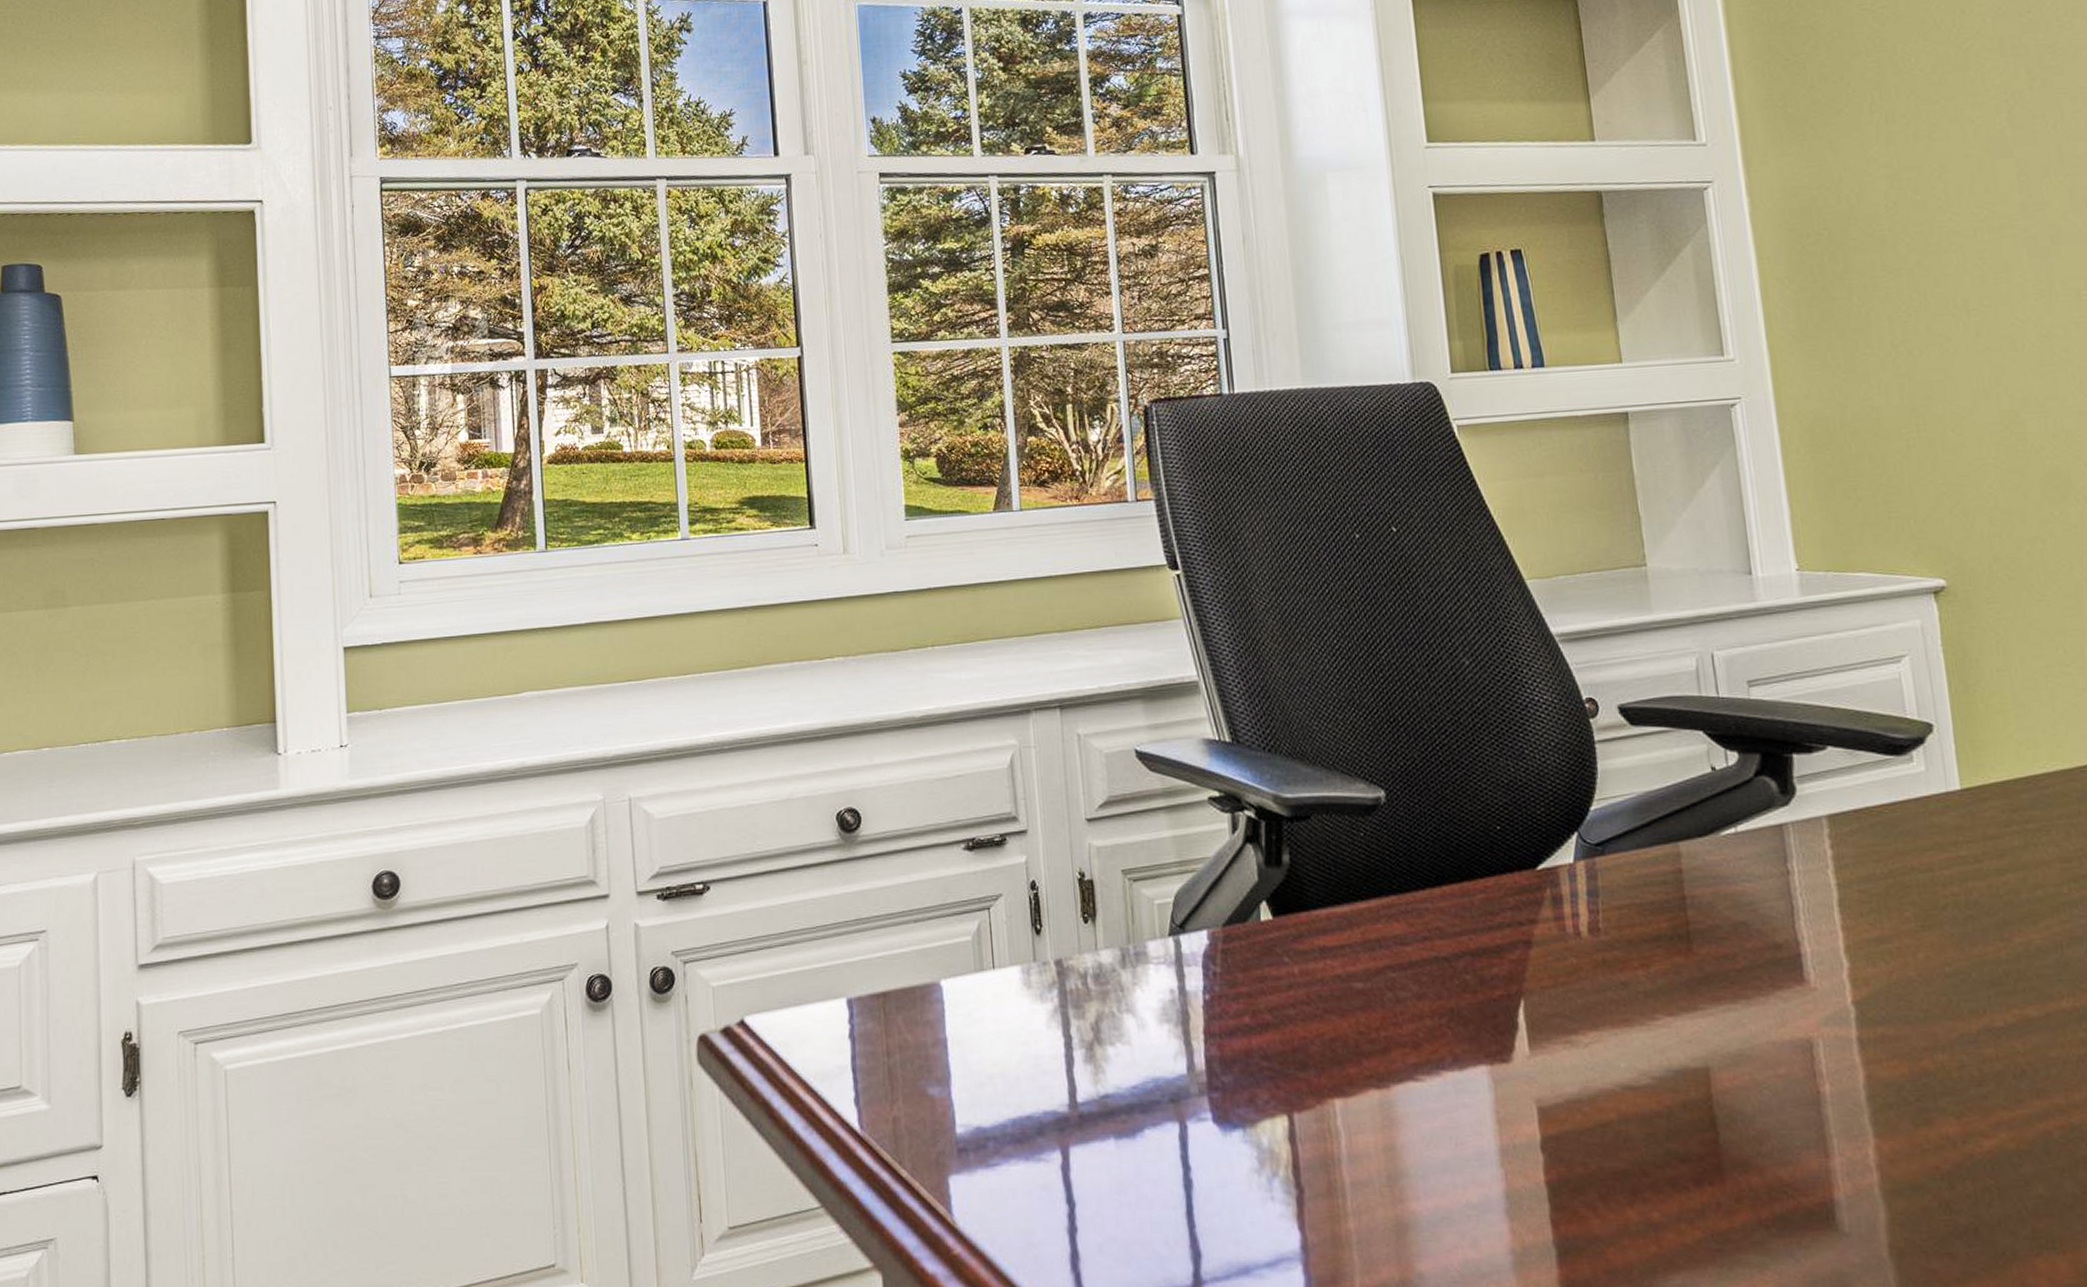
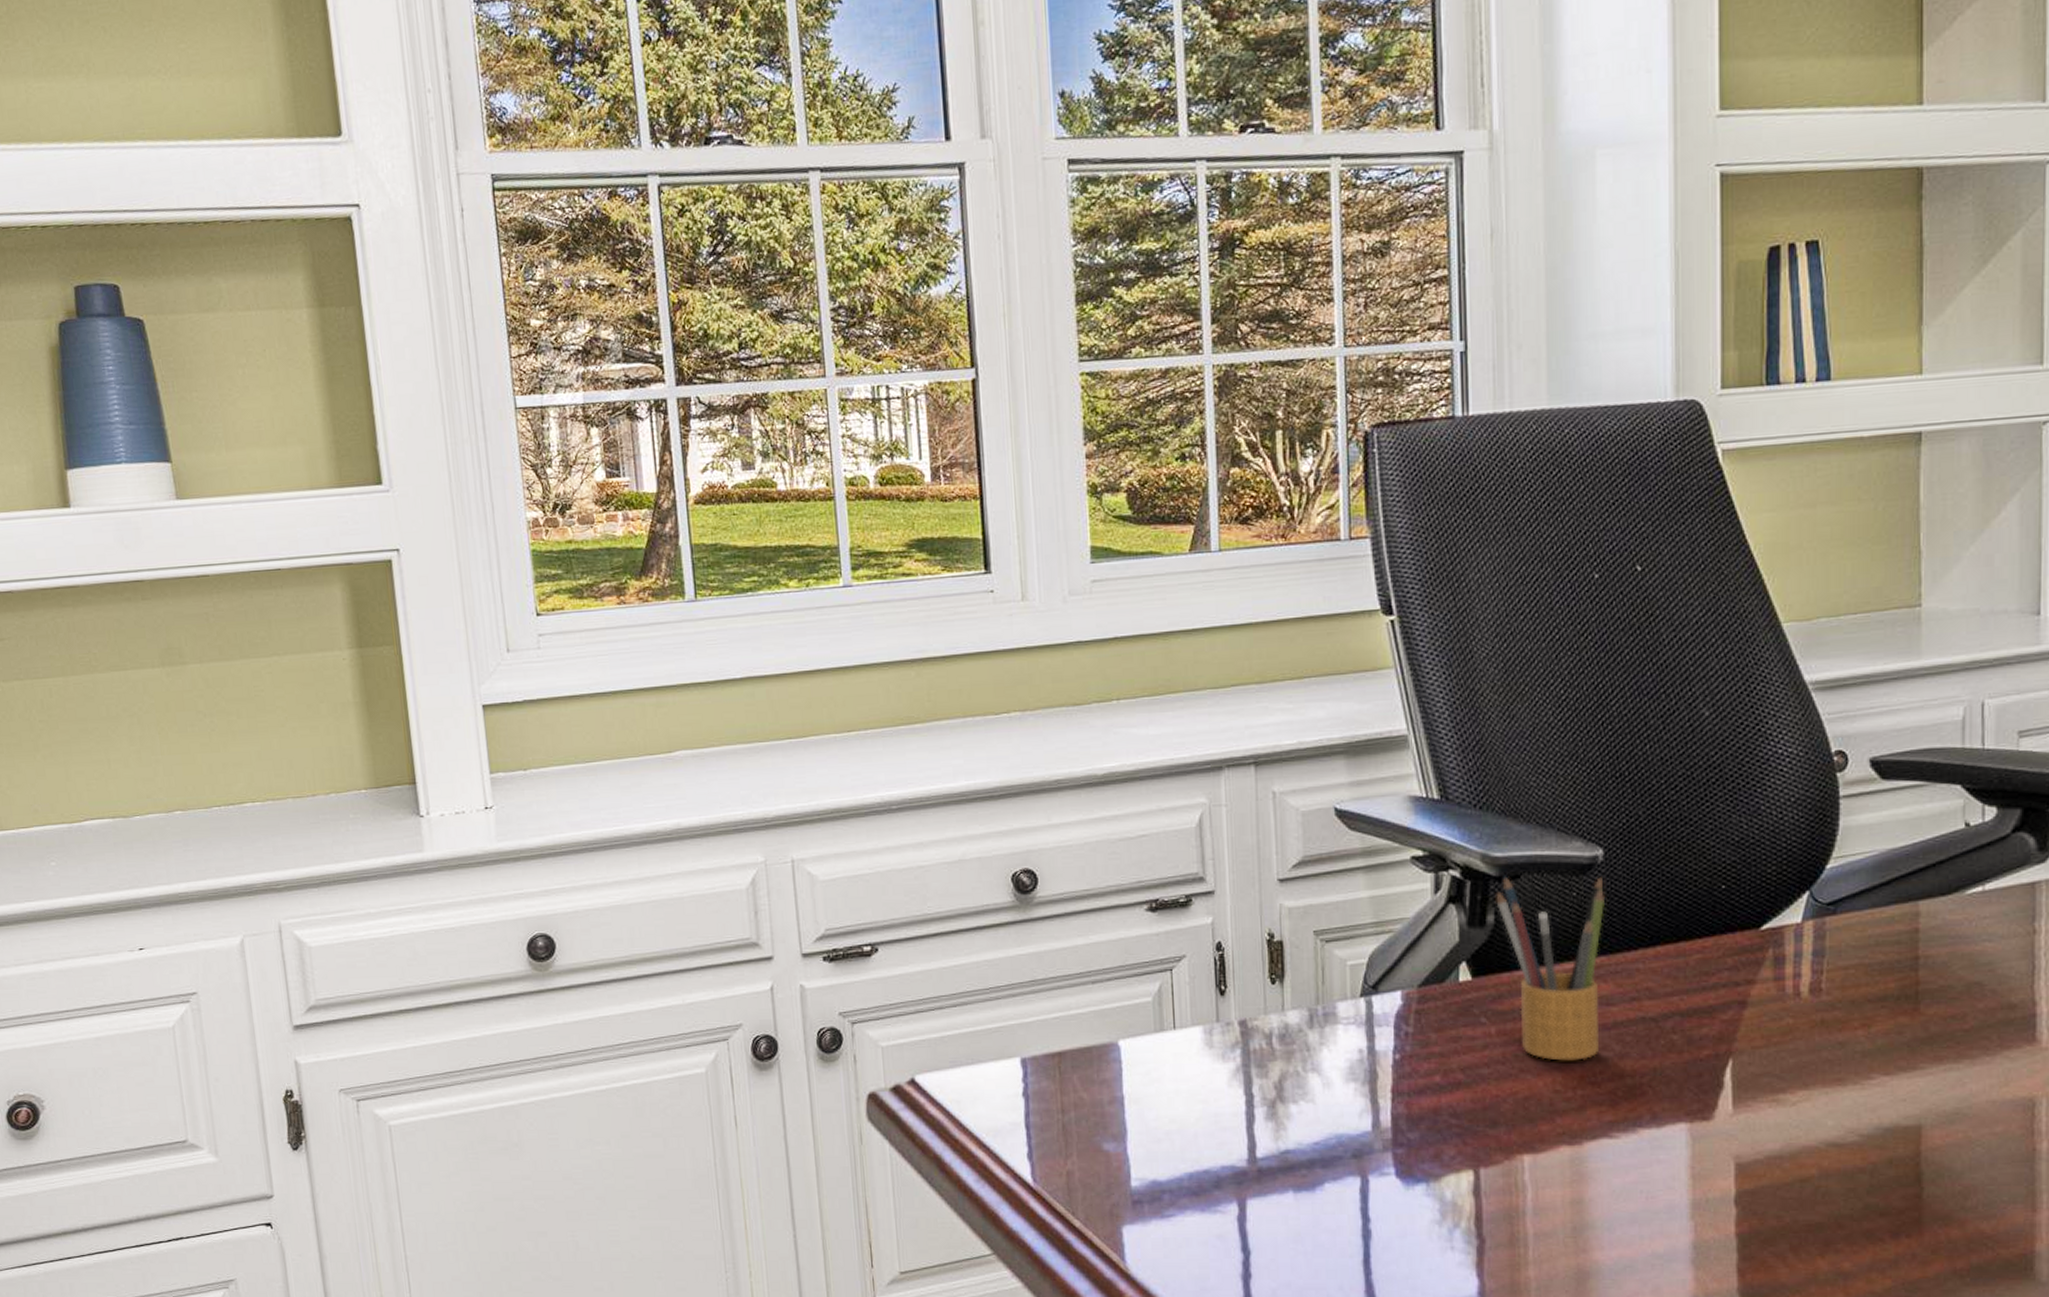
pencil box: none [1289,815,1397,1001] -> present [1496,875,1604,1061]

